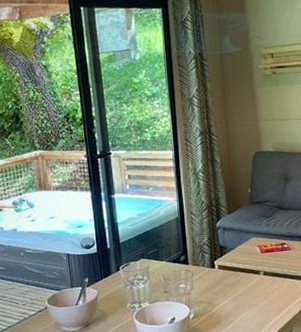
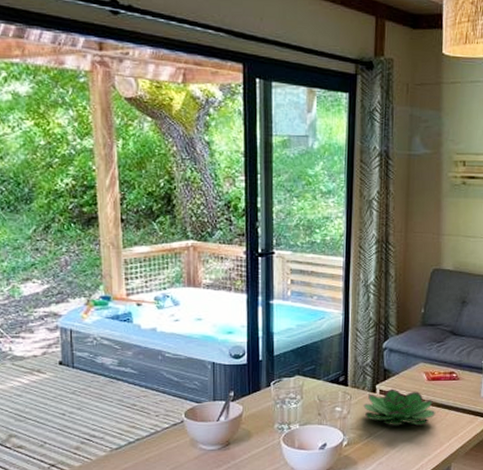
succulent plant: none [205,263,273,297] -> present [363,388,436,426]

